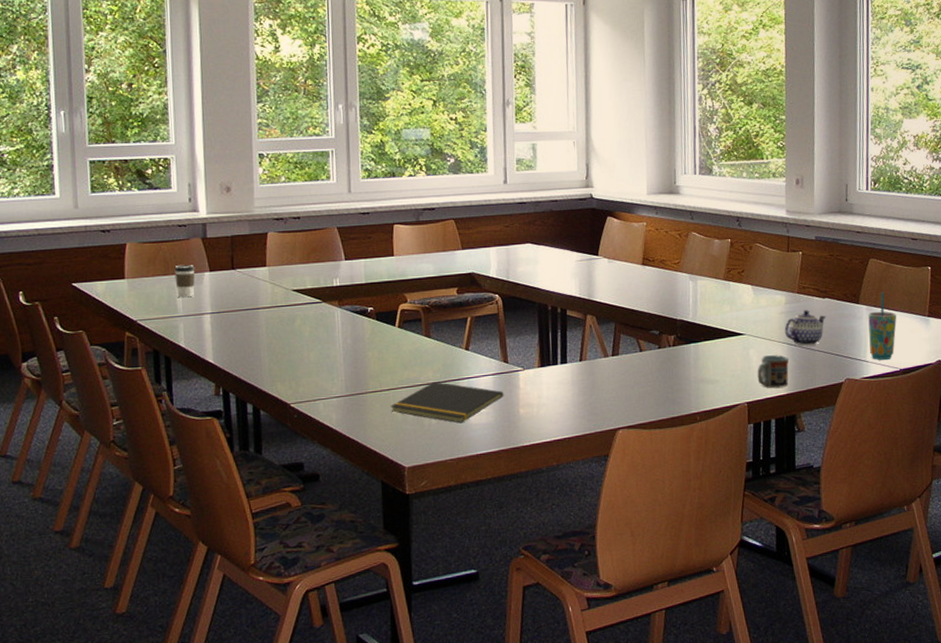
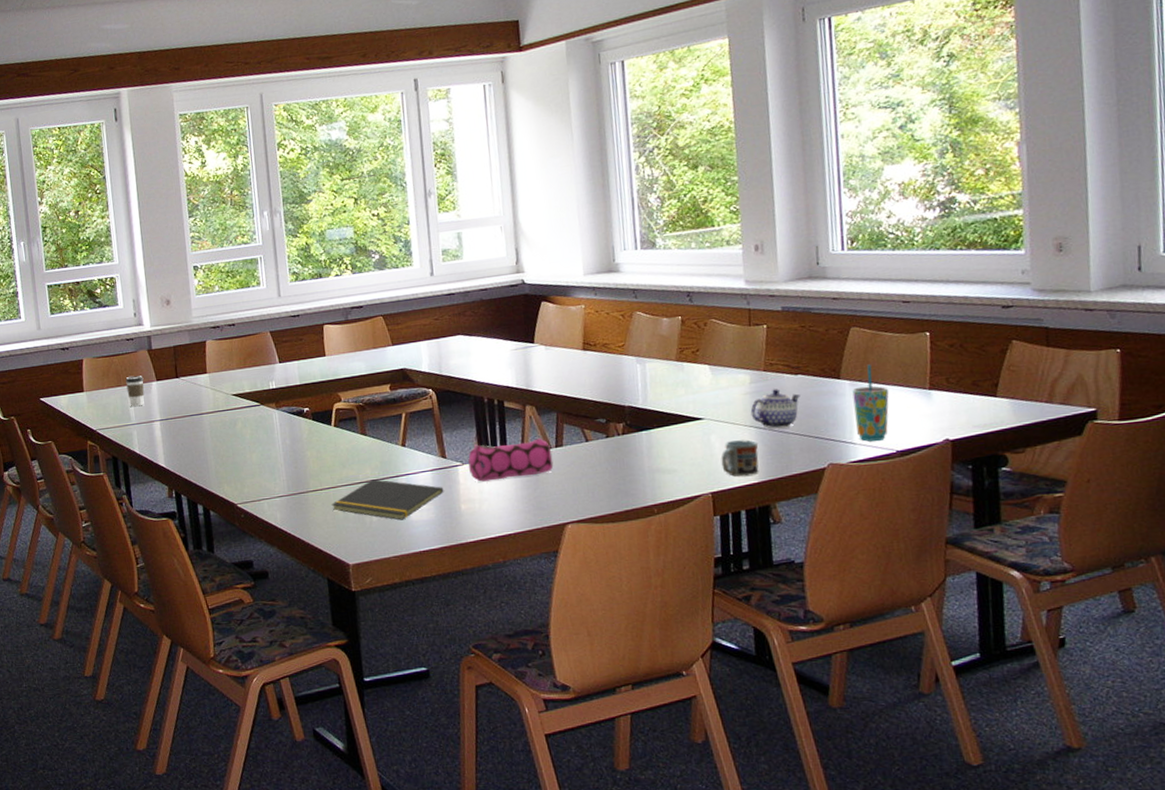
pencil case: none [528,347,609,387] -> present [468,438,554,482]

